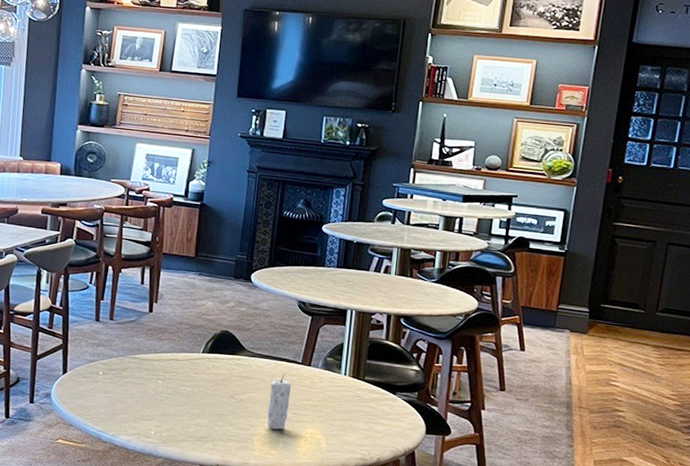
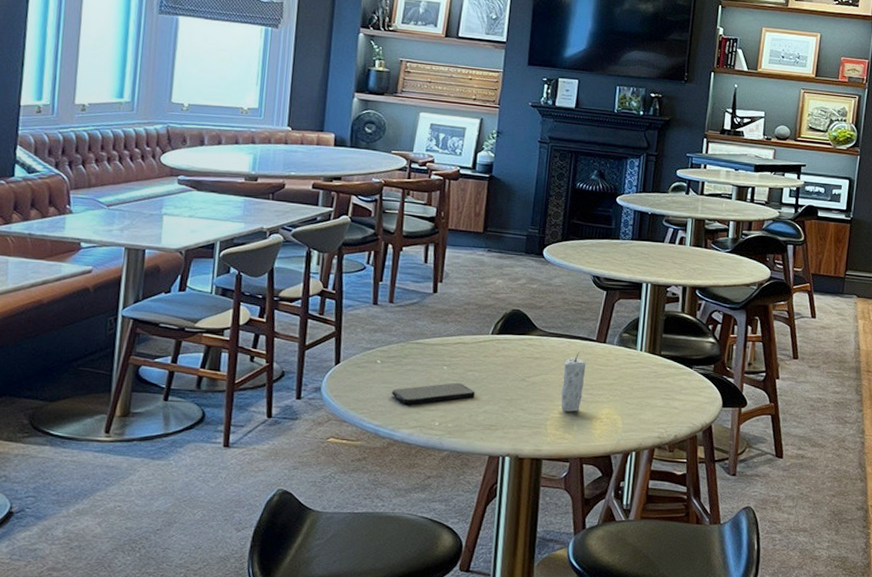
smartphone: none [112,396,187,414] -> present [392,382,475,405]

